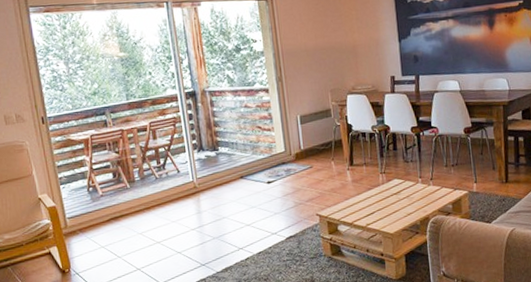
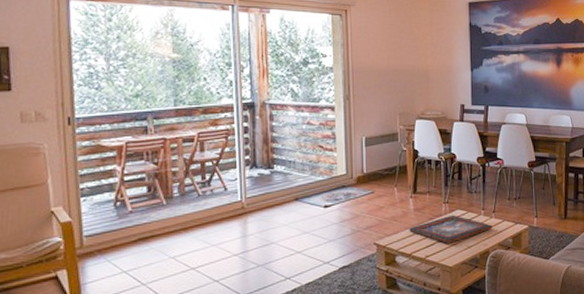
decorative tray: none [348,184,431,212] -> present [409,214,492,243]

